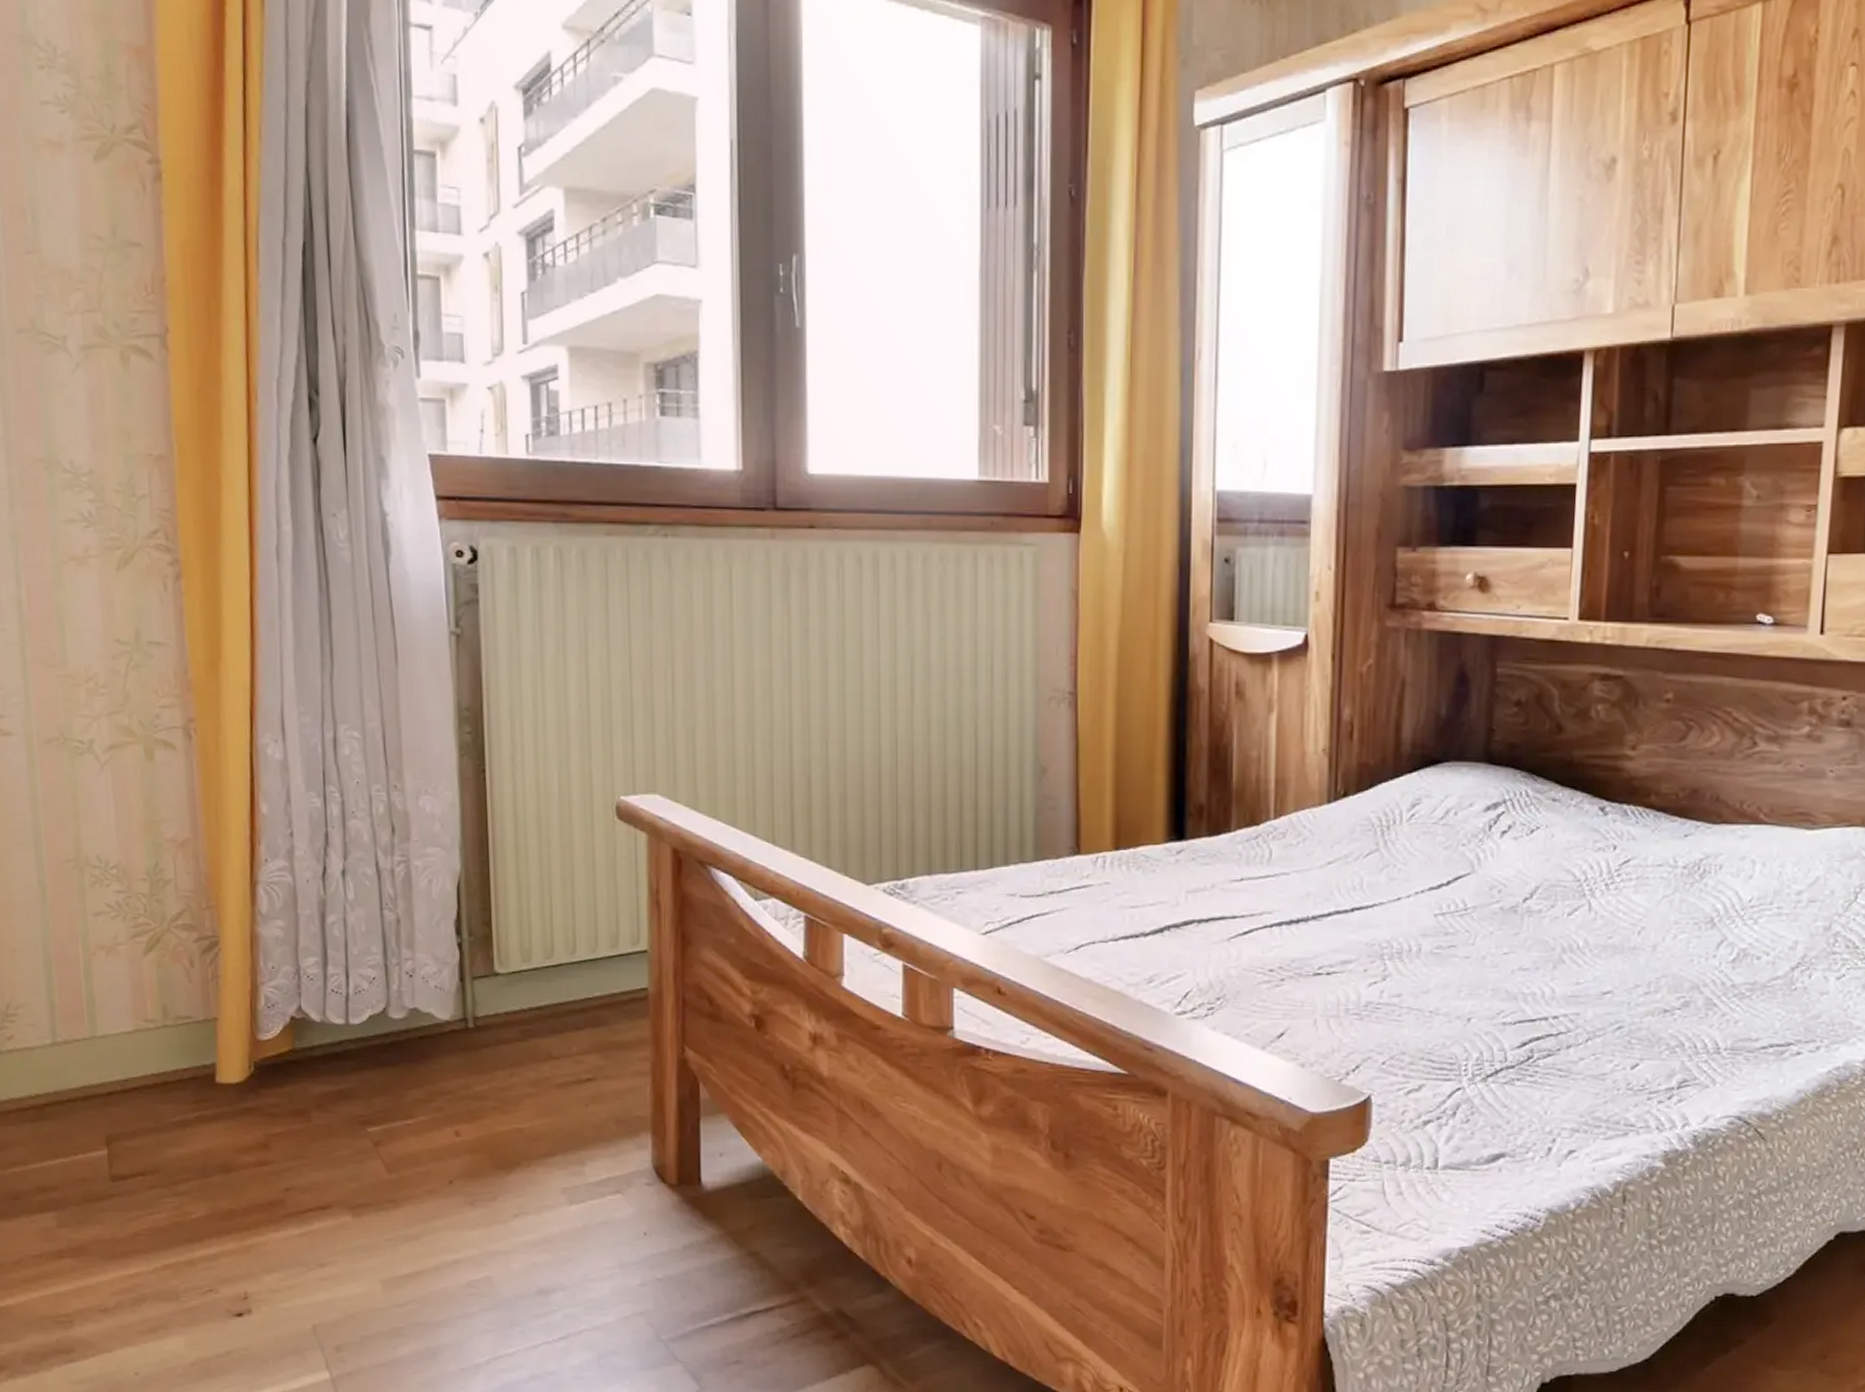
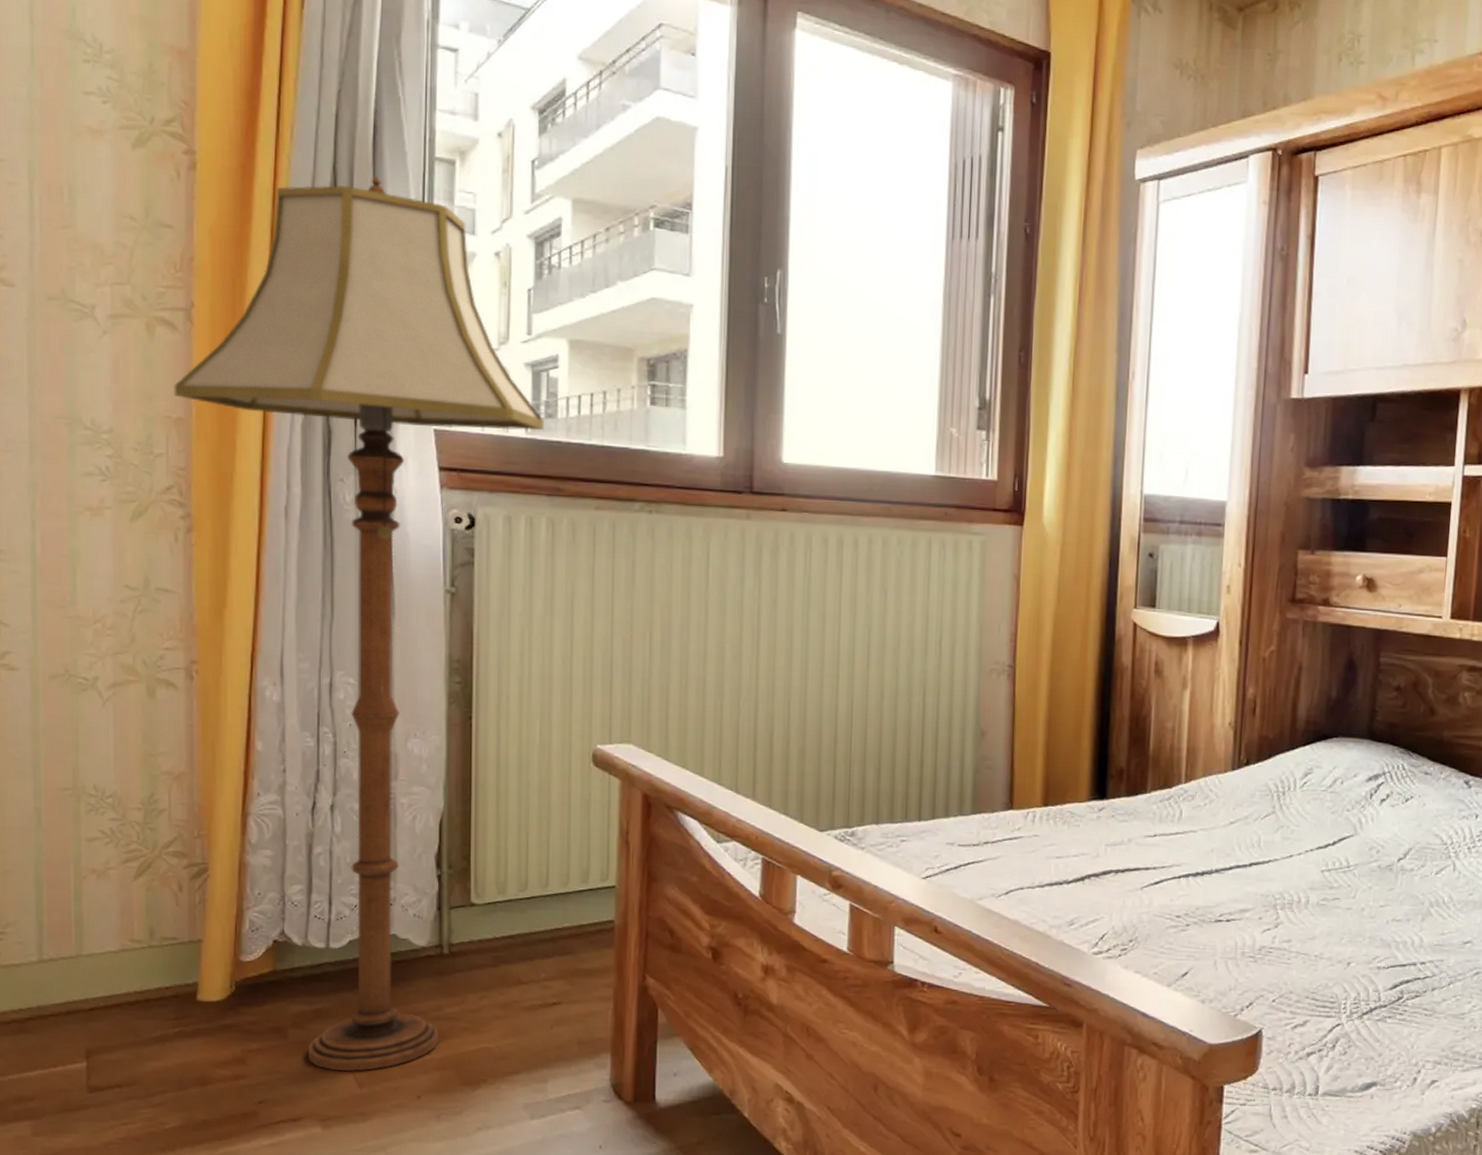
floor lamp: none [153,176,547,1156] -> present [174,176,545,1071]

